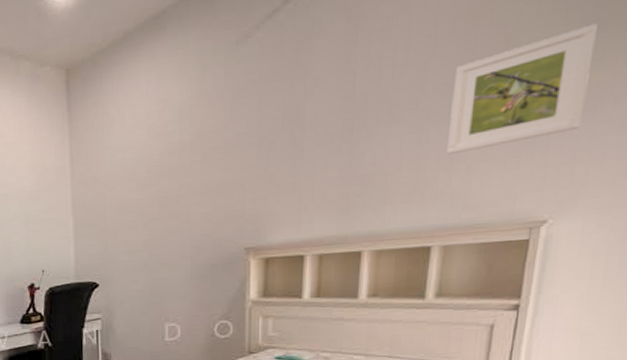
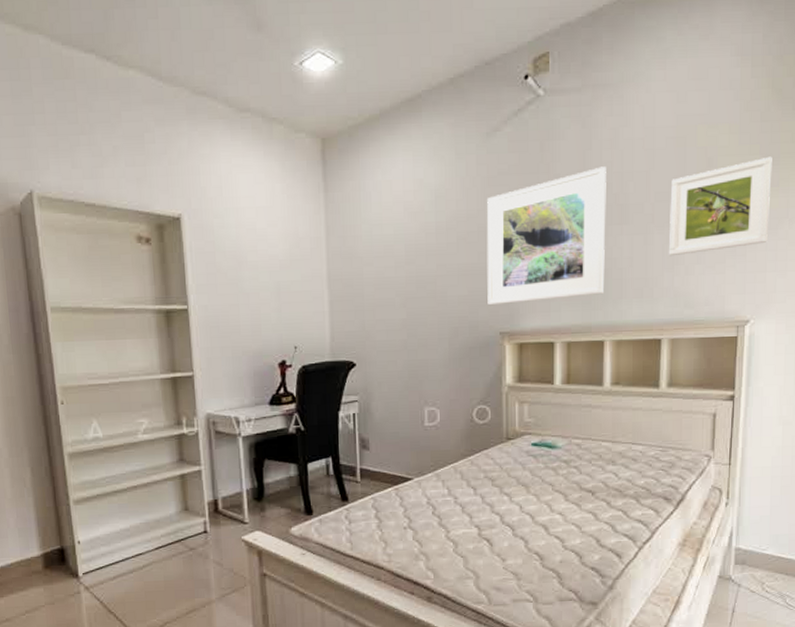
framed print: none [232,61,375,222] -> present [486,166,606,306]

